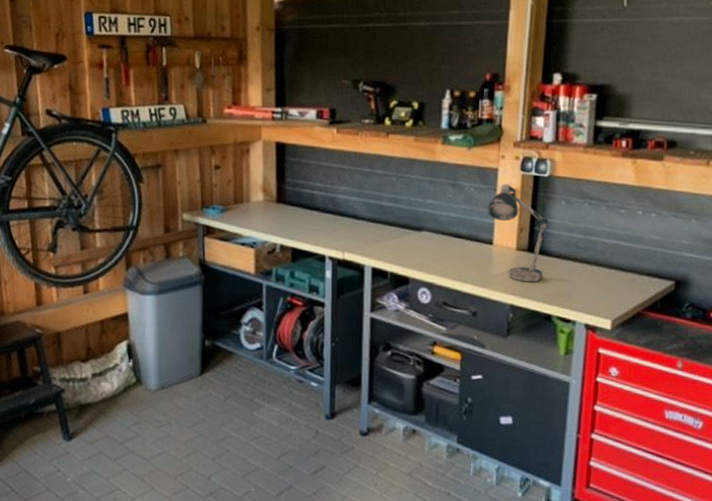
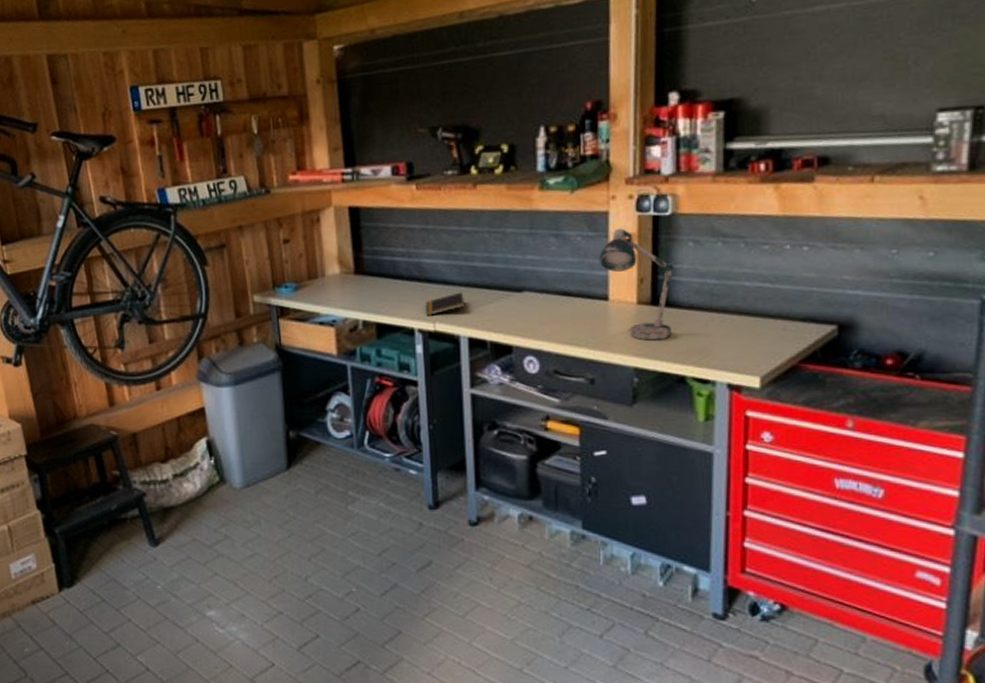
notepad: none [337,227,371,245] -> present [426,292,464,316]

